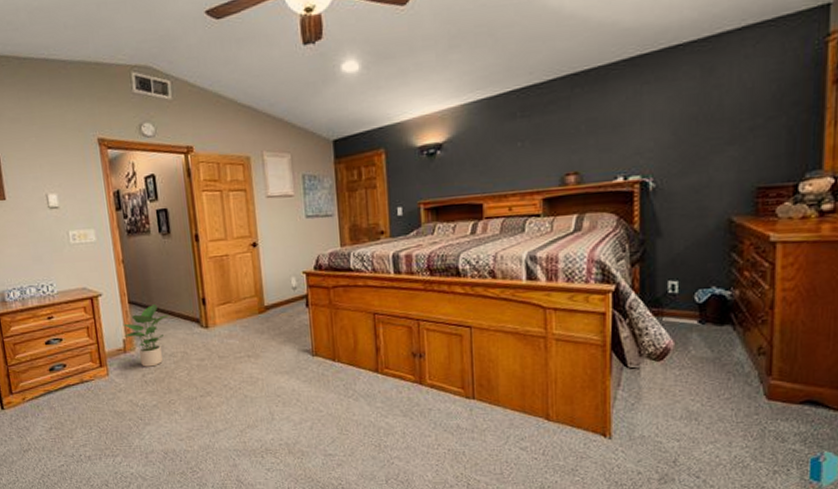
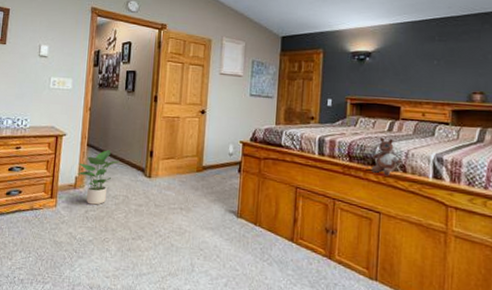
stuffed bear: none [456,242,490,286] -> present [371,137,402,176]

